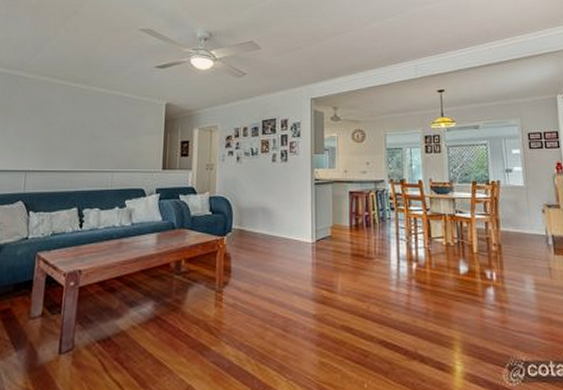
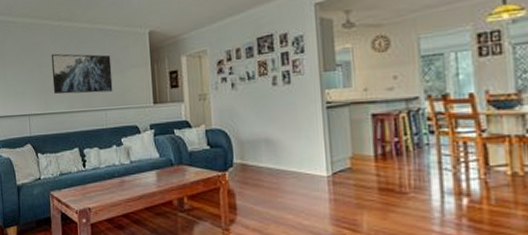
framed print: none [58,113,125,155] -> present [51,53,113,94]

